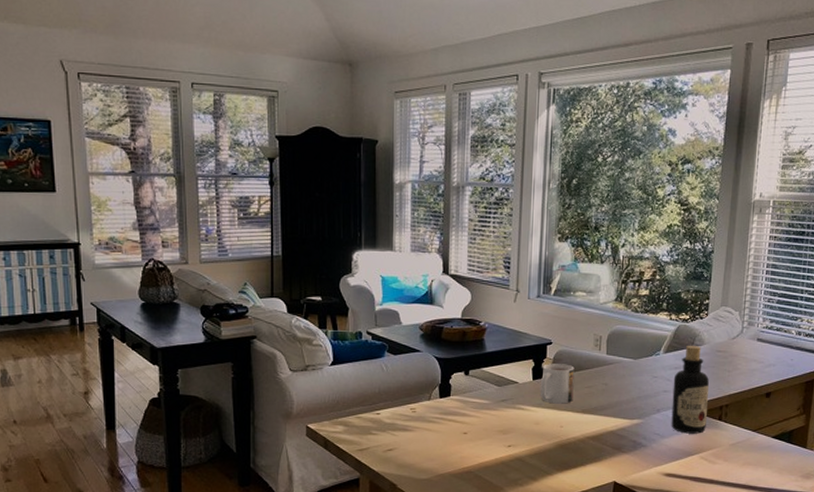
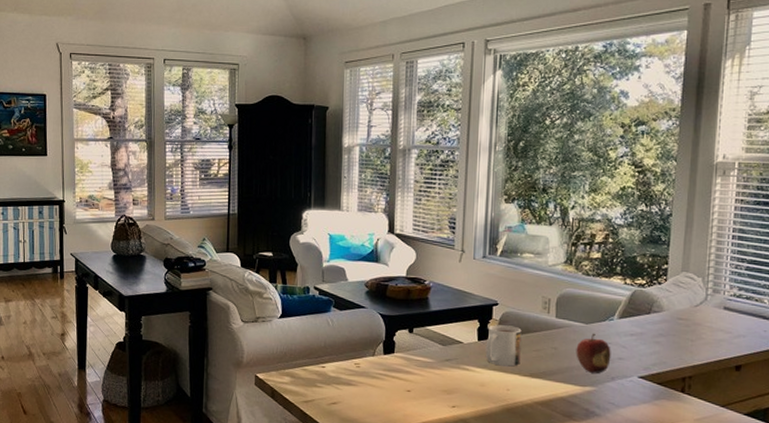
fruit: none [625,368,657,406] -> present [576,333,611,373]
bottle: present [671,345,709,434] -> none [627,311,669,406]

